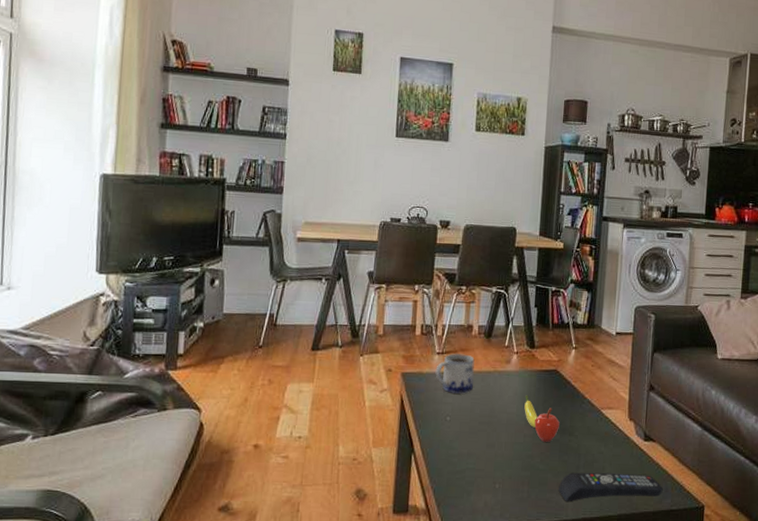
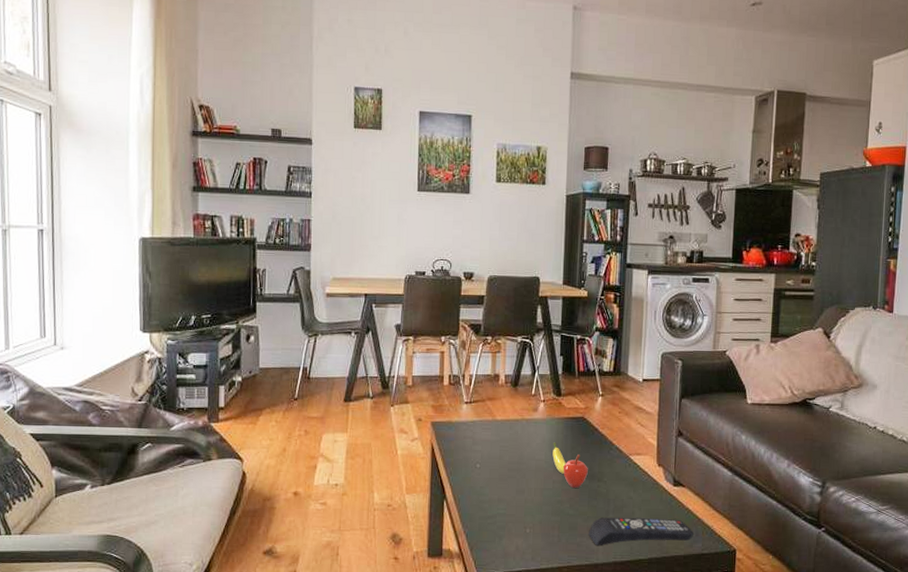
mug: present [435,353,475,394] -> none [464,403,503,442]

